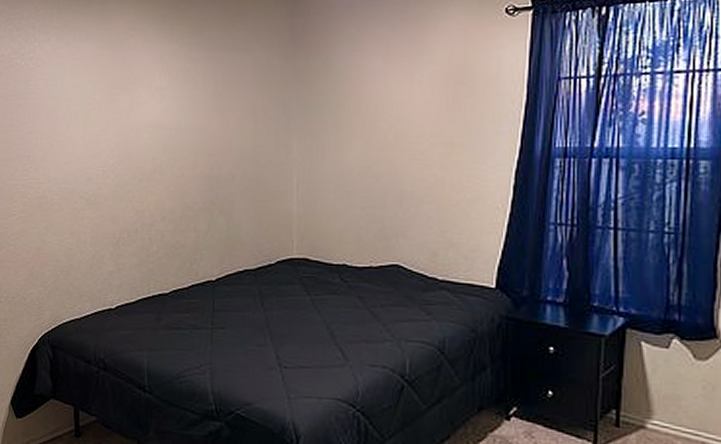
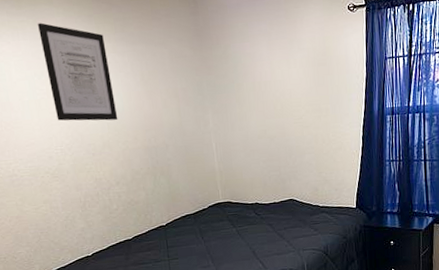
wall art: none [103,23,178,140] -> present [38,22,118,121]

